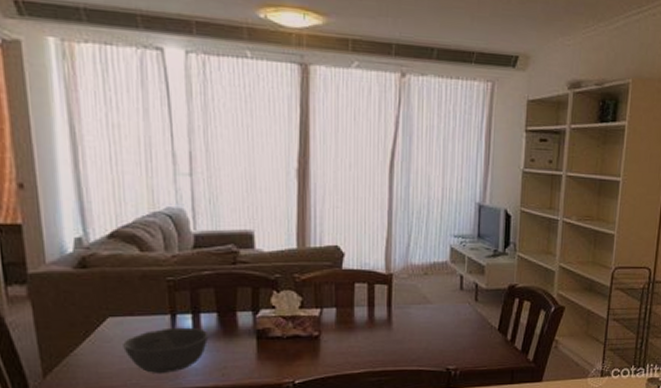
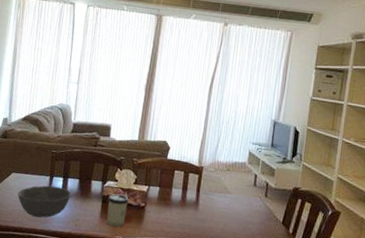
cup: none [265,325,295,369] -> present [106,194,129,227]

